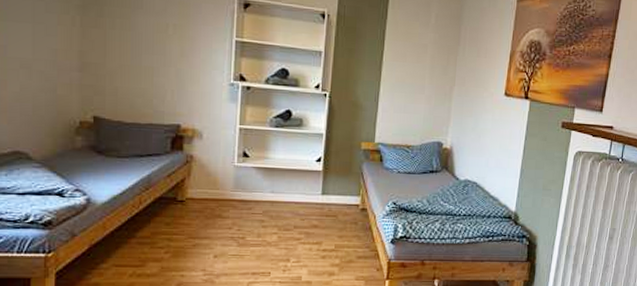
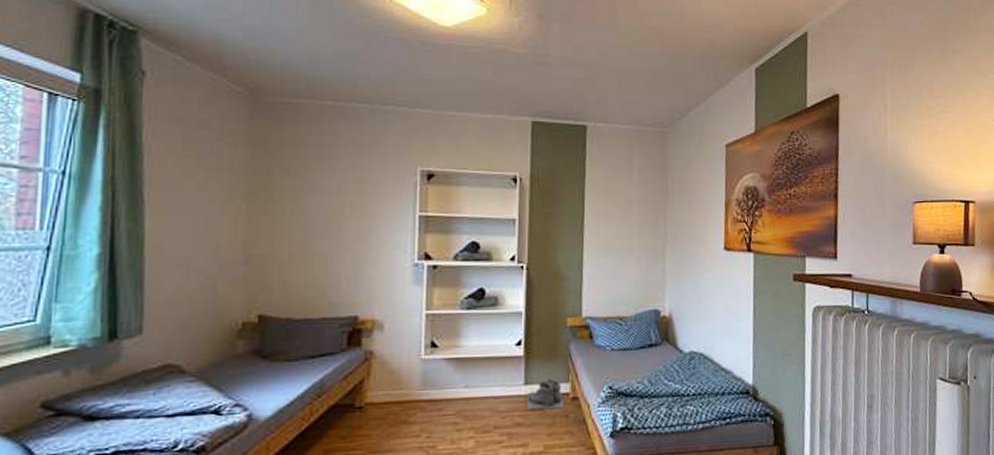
boots: none [322,190,354,216] -> present [526,377,564,409]

